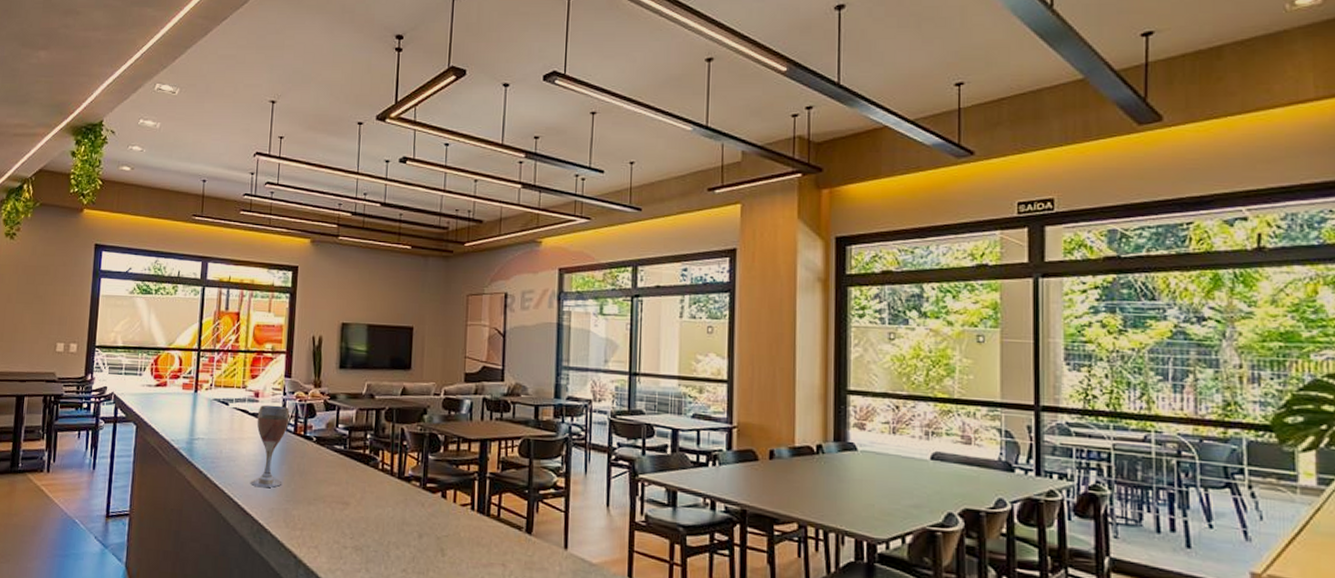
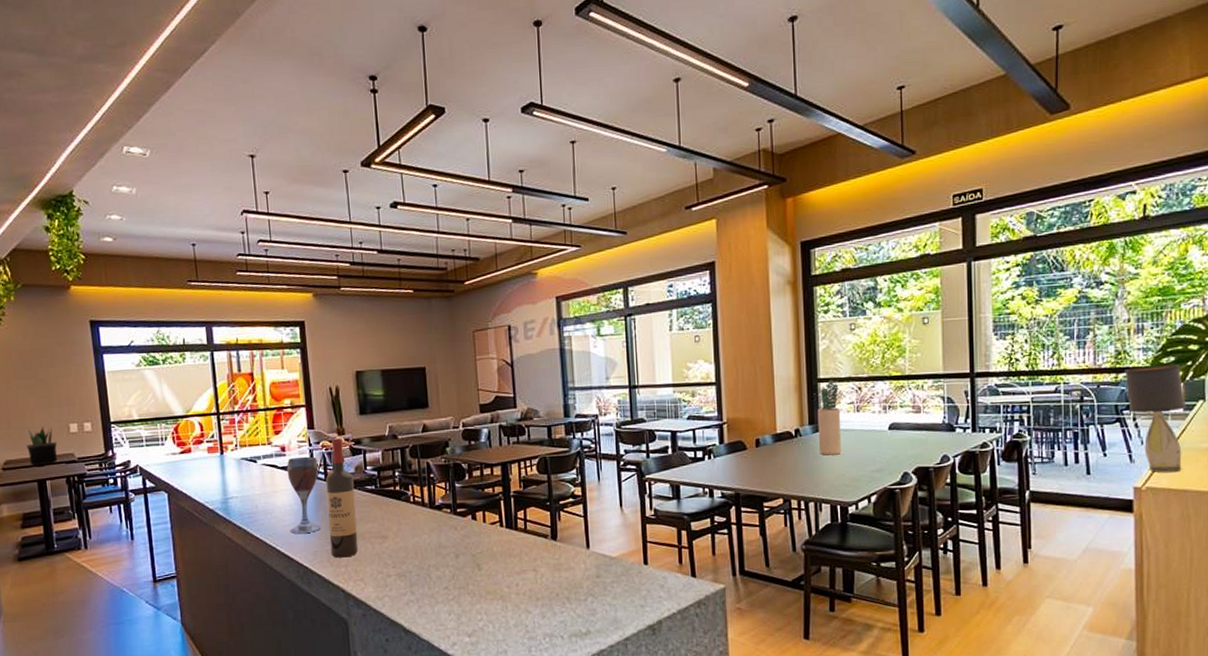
planter: none [13,342,42,381] -> present [27,426,58,466]
wine bottle: none [288,390,324,520] -> present [326,438,359,558]
vase: none [844,390,873,481] -> present [817,377,842,456]
table lamp: none [1236,423,1321,561] -> present [1124,364,1187,473]

